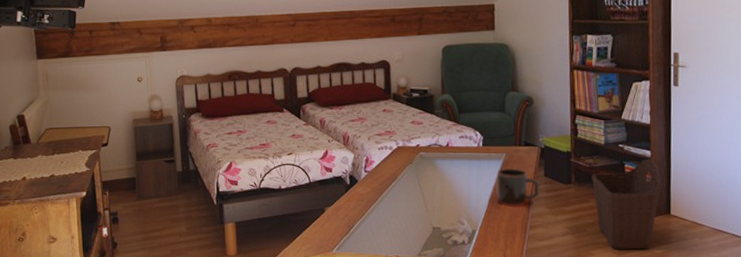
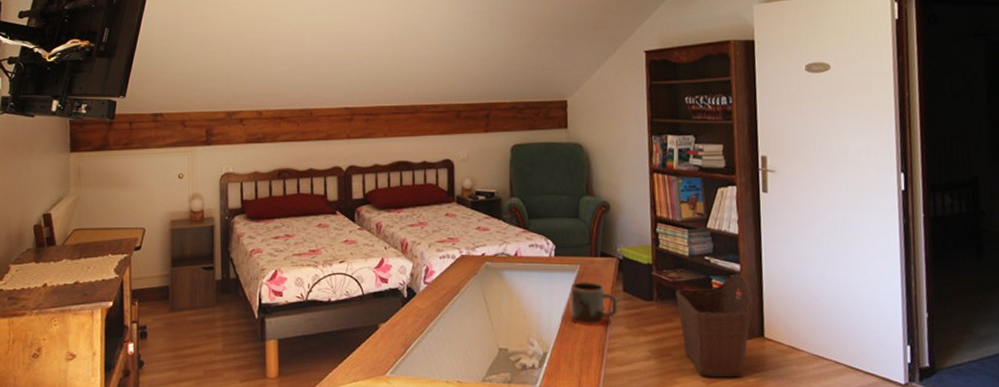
books: none [603,42,641,65] -> present [685,143,726,169]

